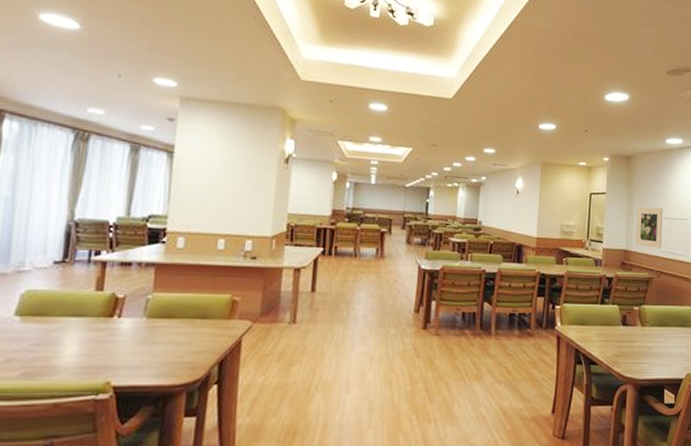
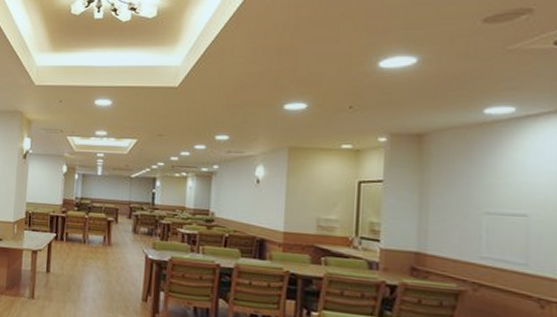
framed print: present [636,207,663,248] -> none [434,198,482,253]

